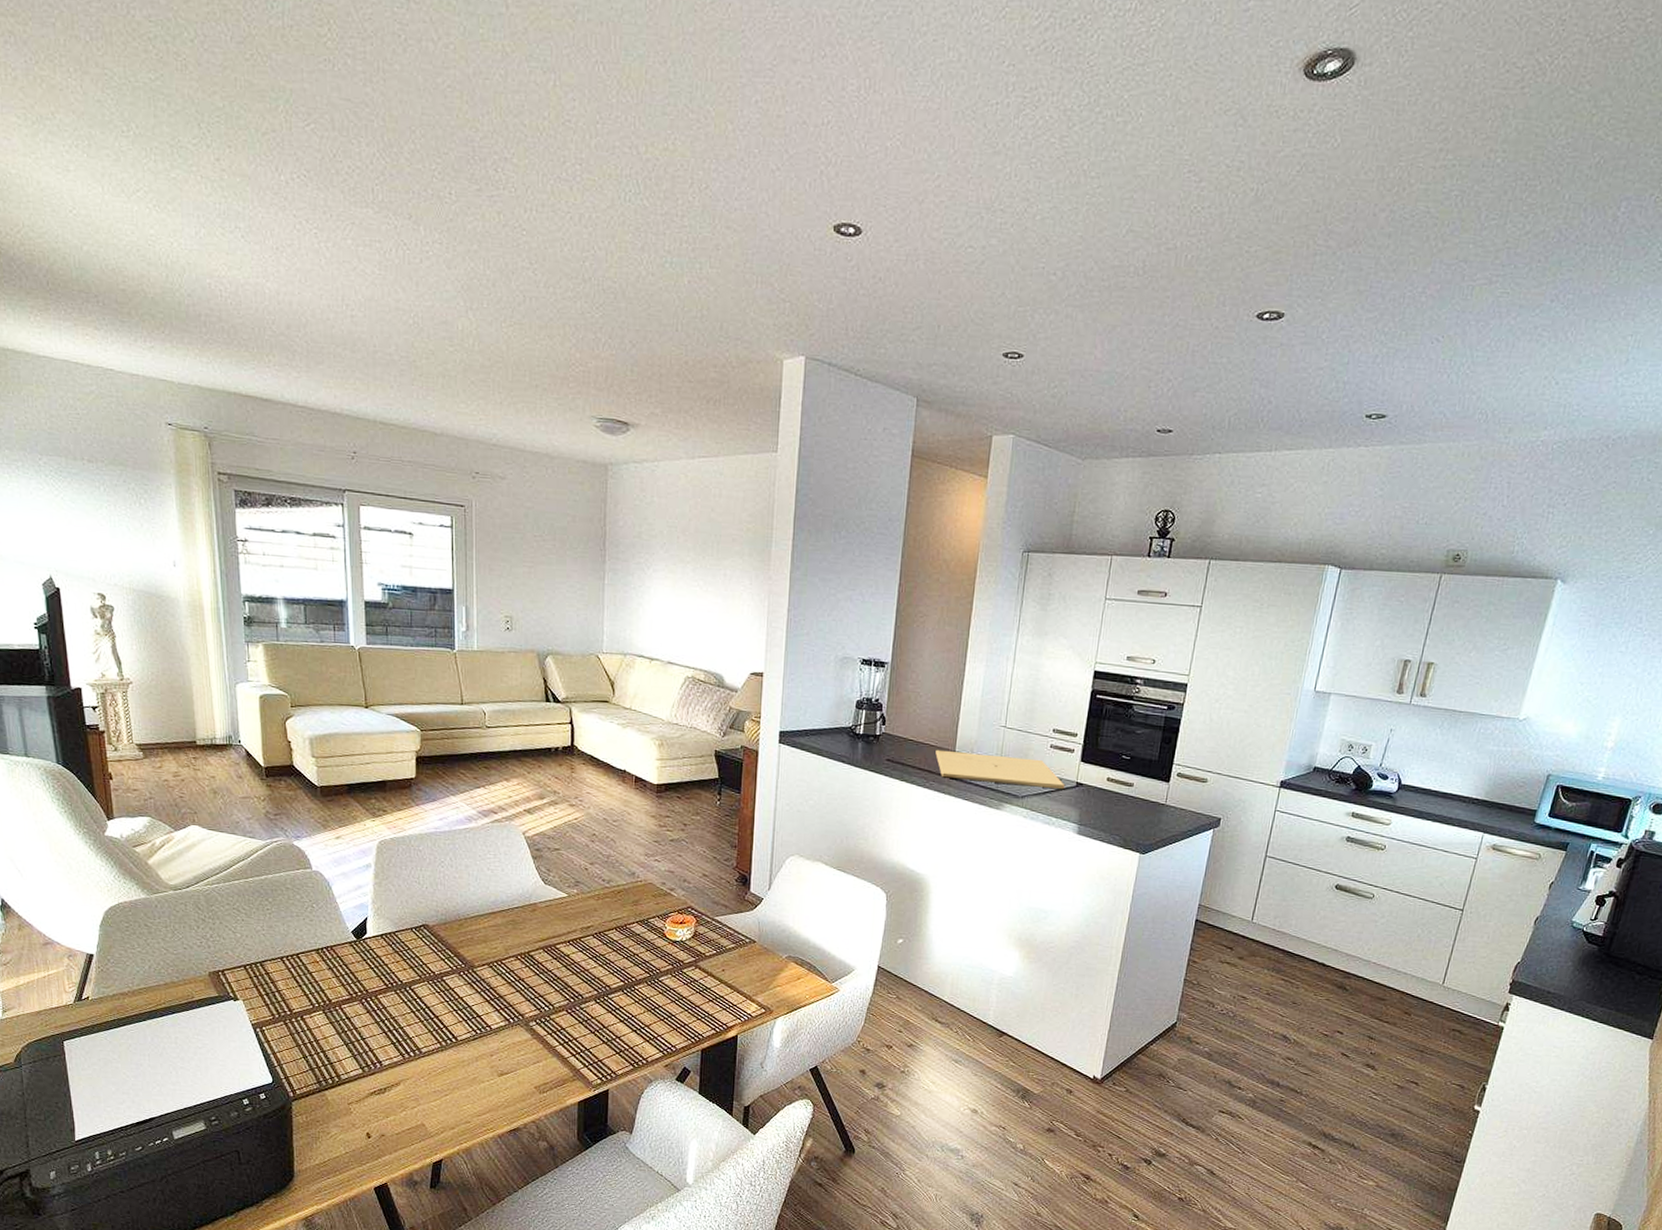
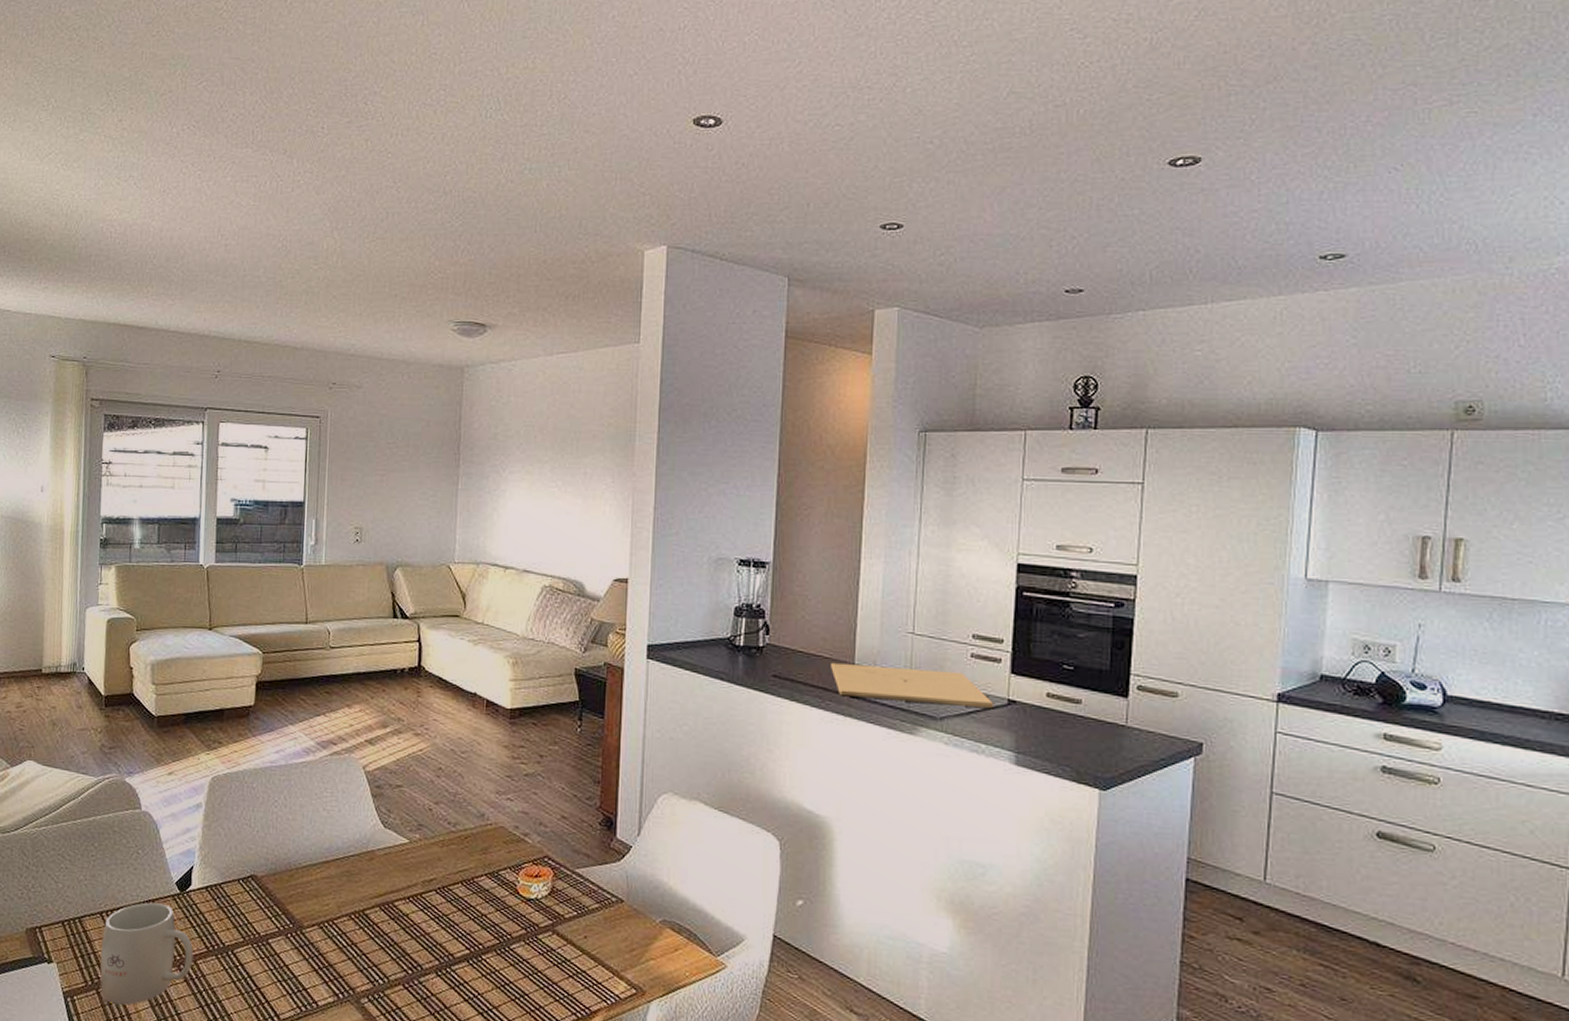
mug: none [284,948,374,1033] -> present [100,902,194,1005]

